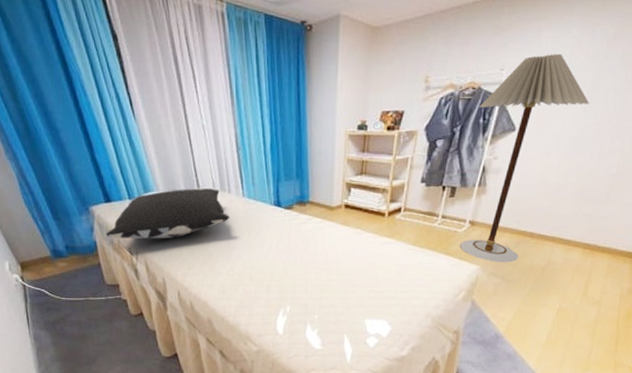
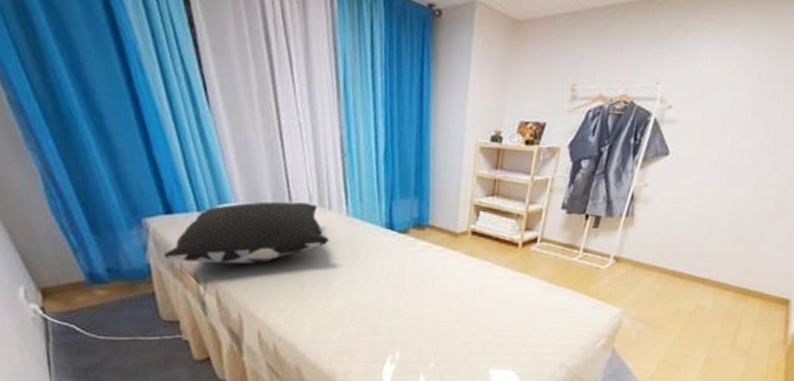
floor lamp: present [460,54,590,263] -> none [602,70,749,306]

